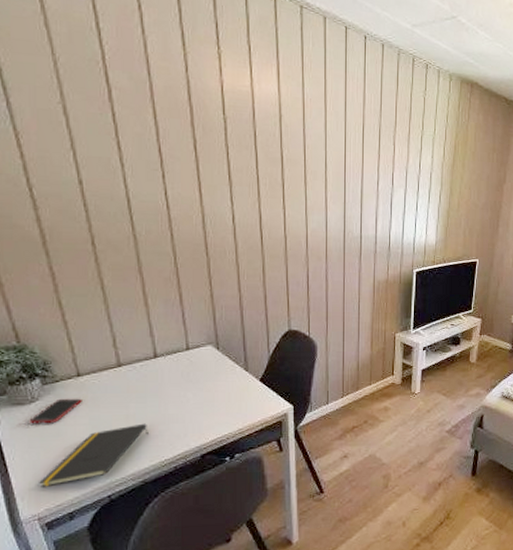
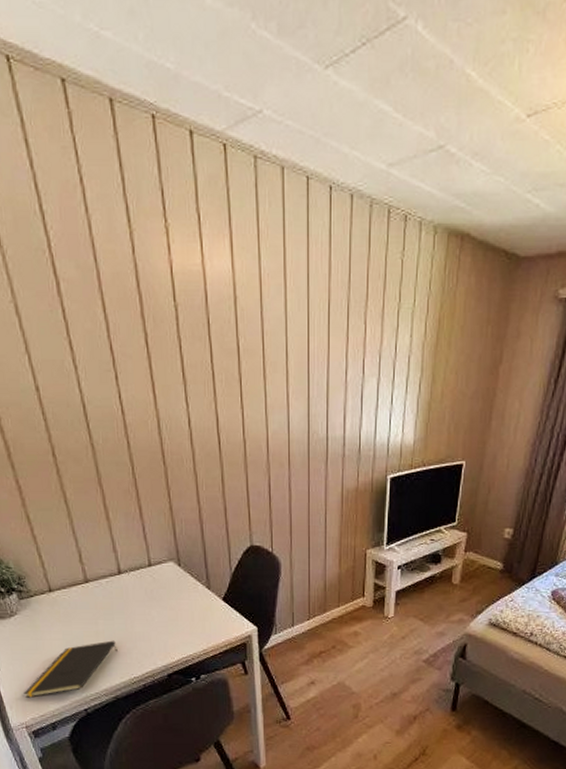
cell phone: present [29,398,82,424] -> none [10,613,55,638]

